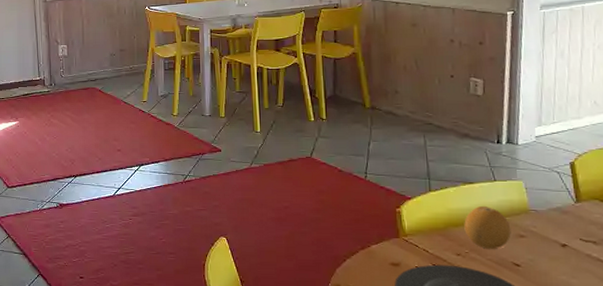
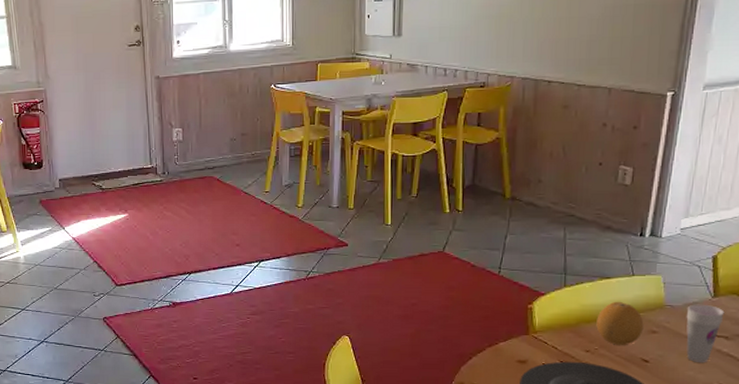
cup: none [551,209,589,267] -> present [686,304,725,362]

